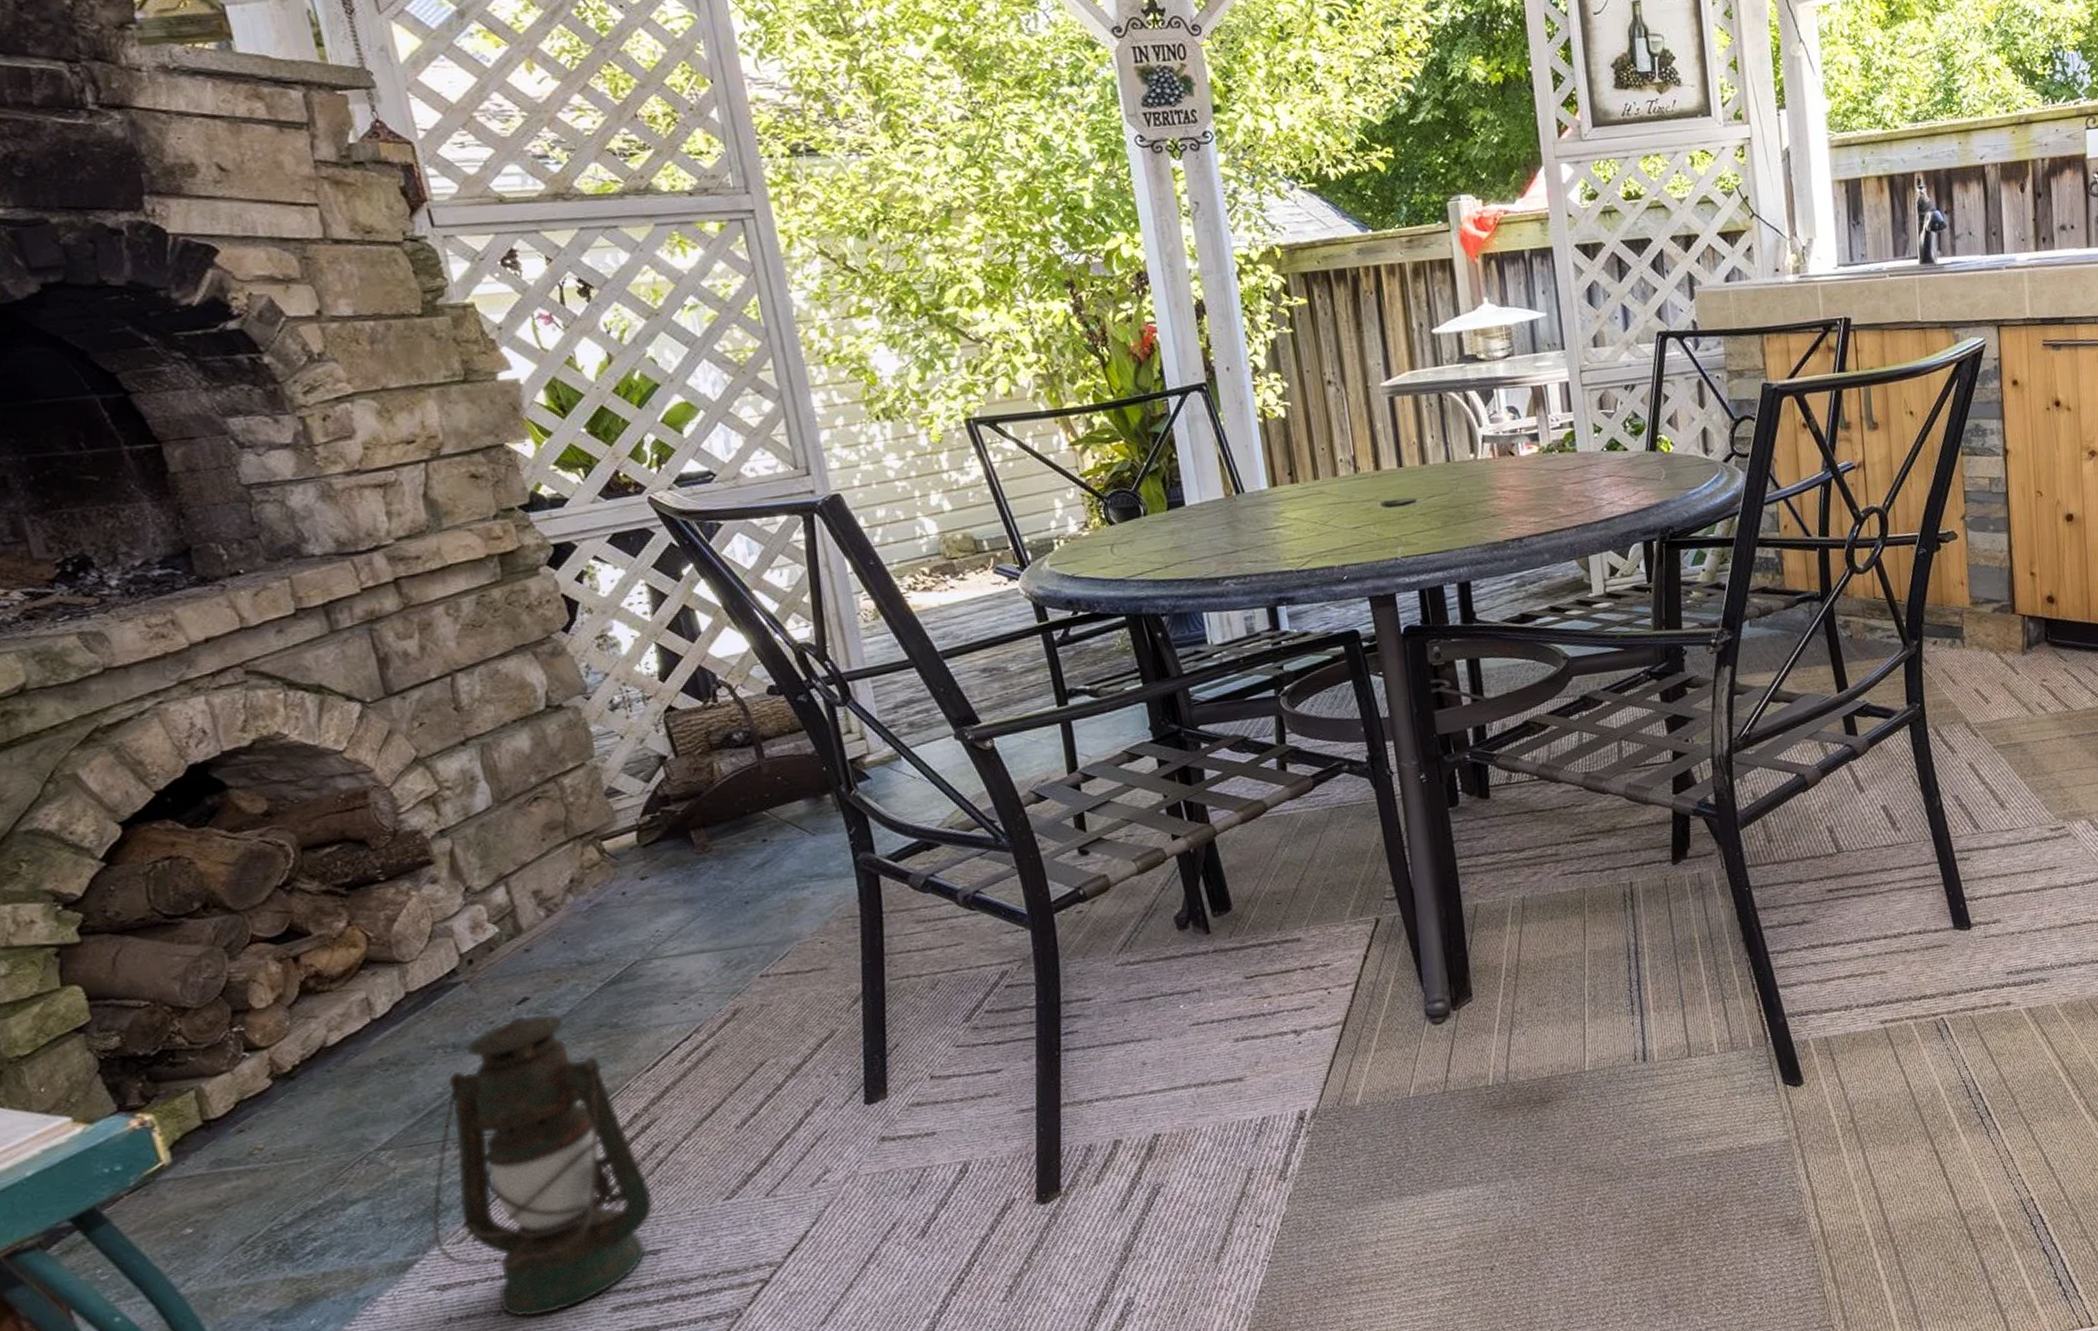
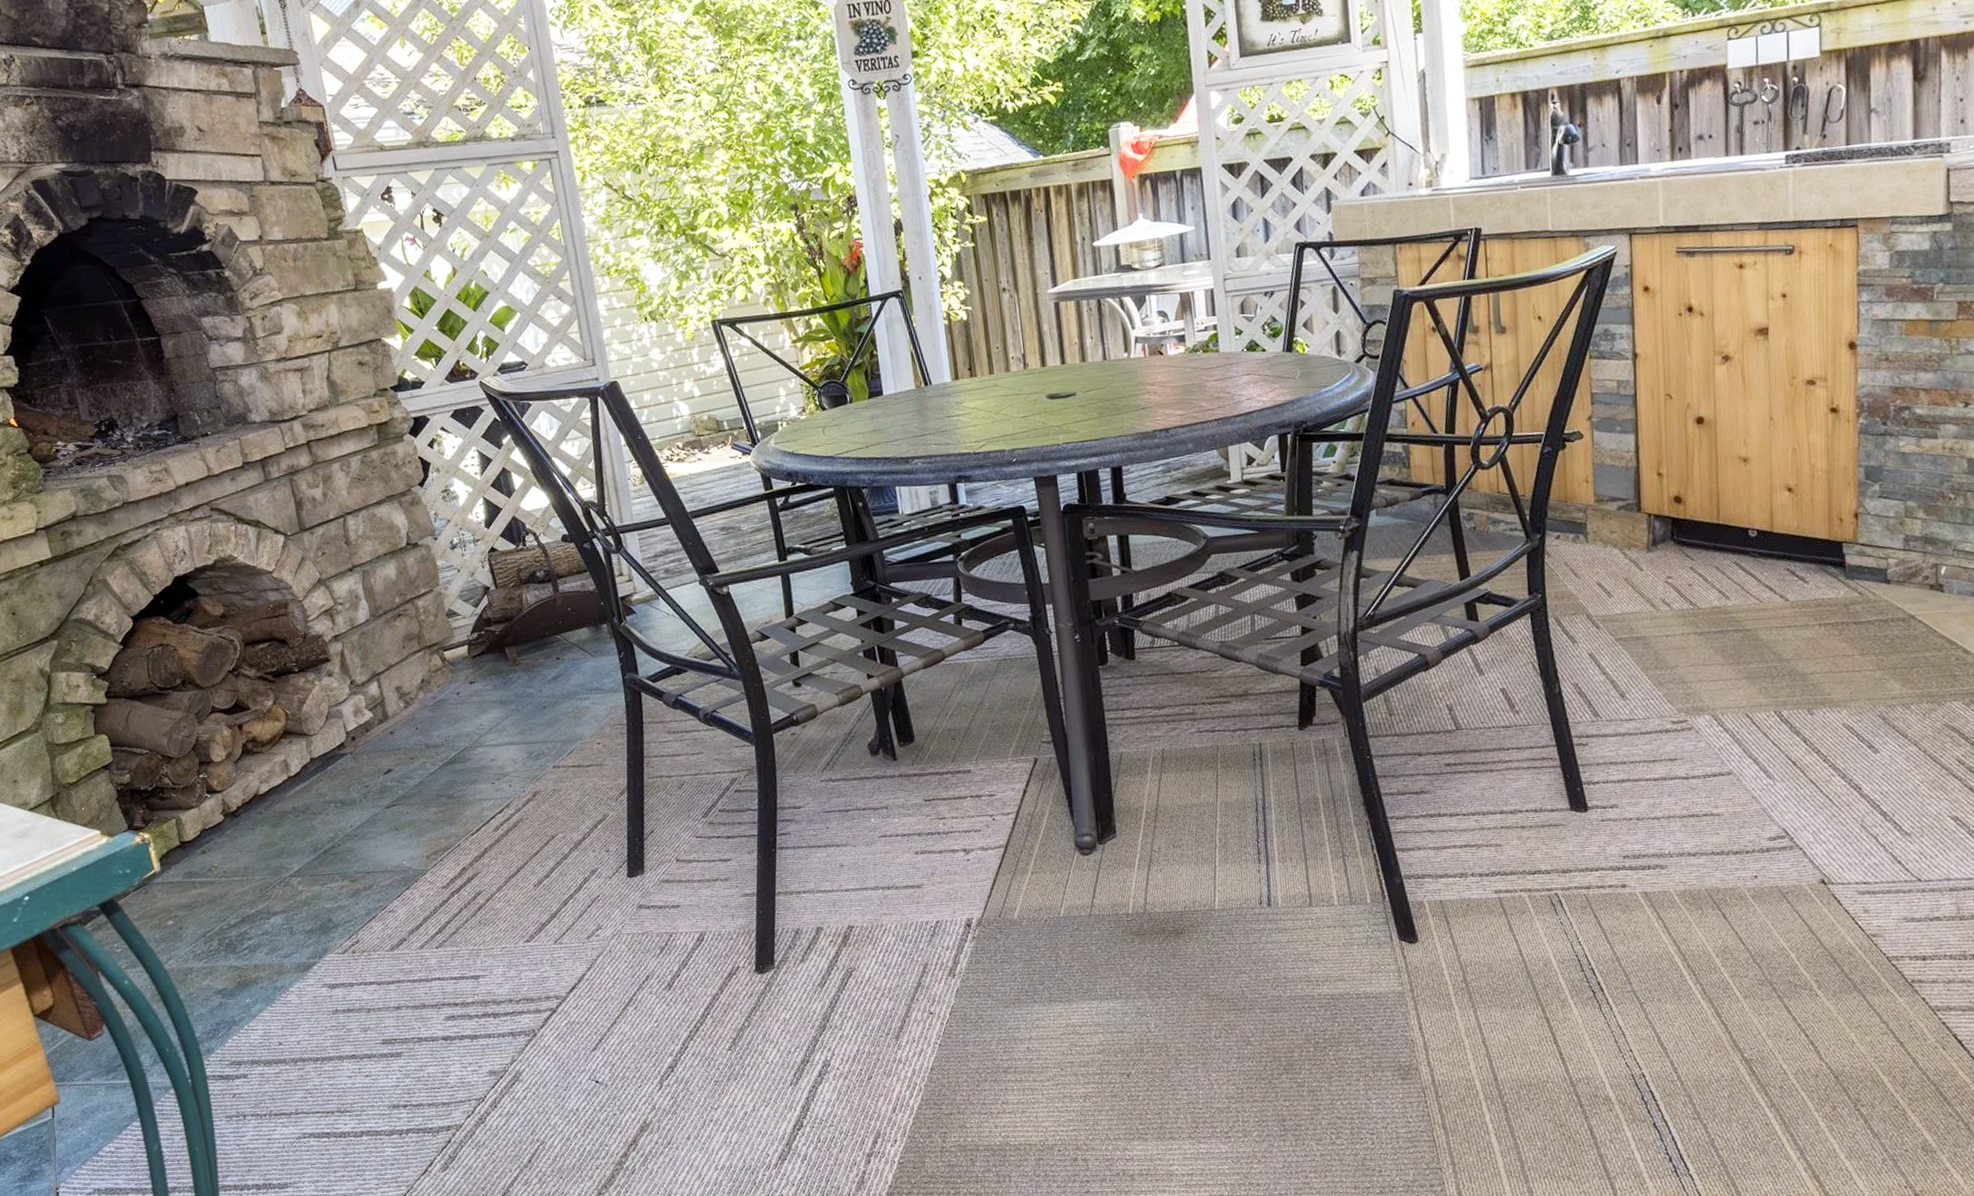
lantern: present [431,1014,654,1318] -> none [325,783,476,1016]

